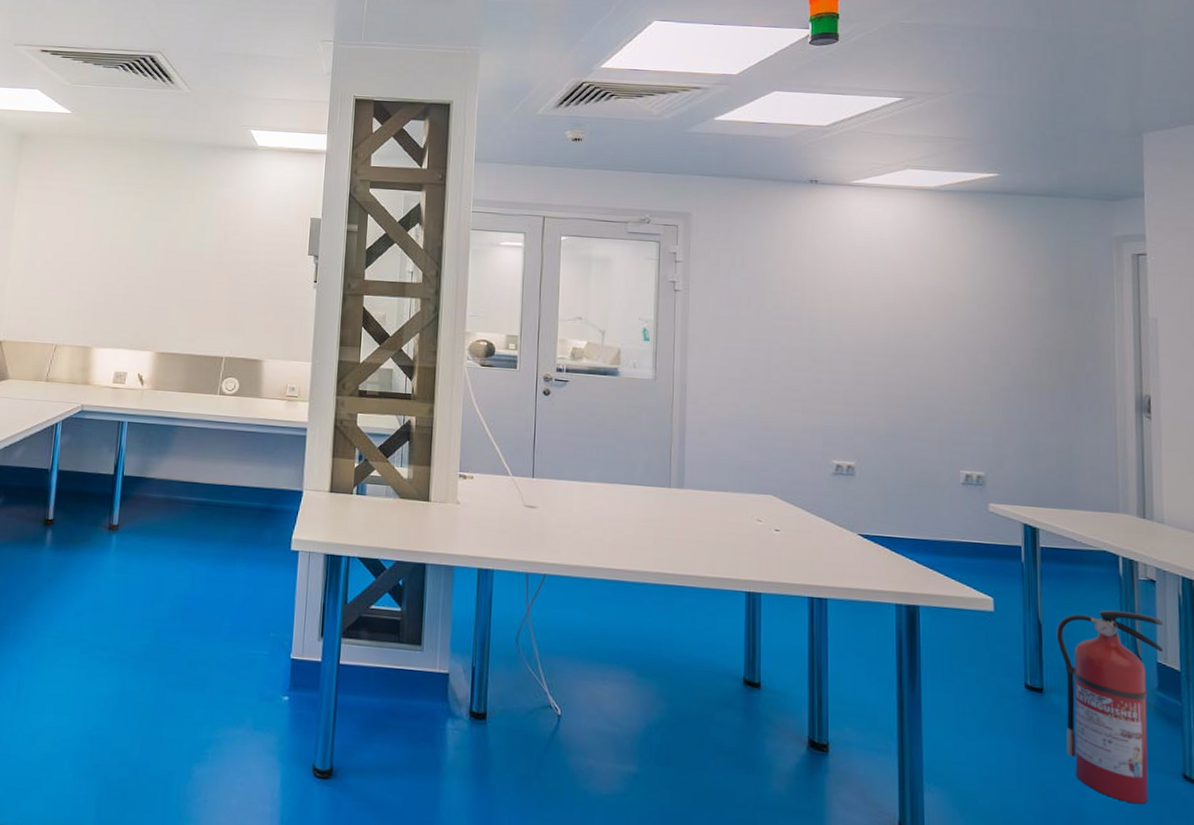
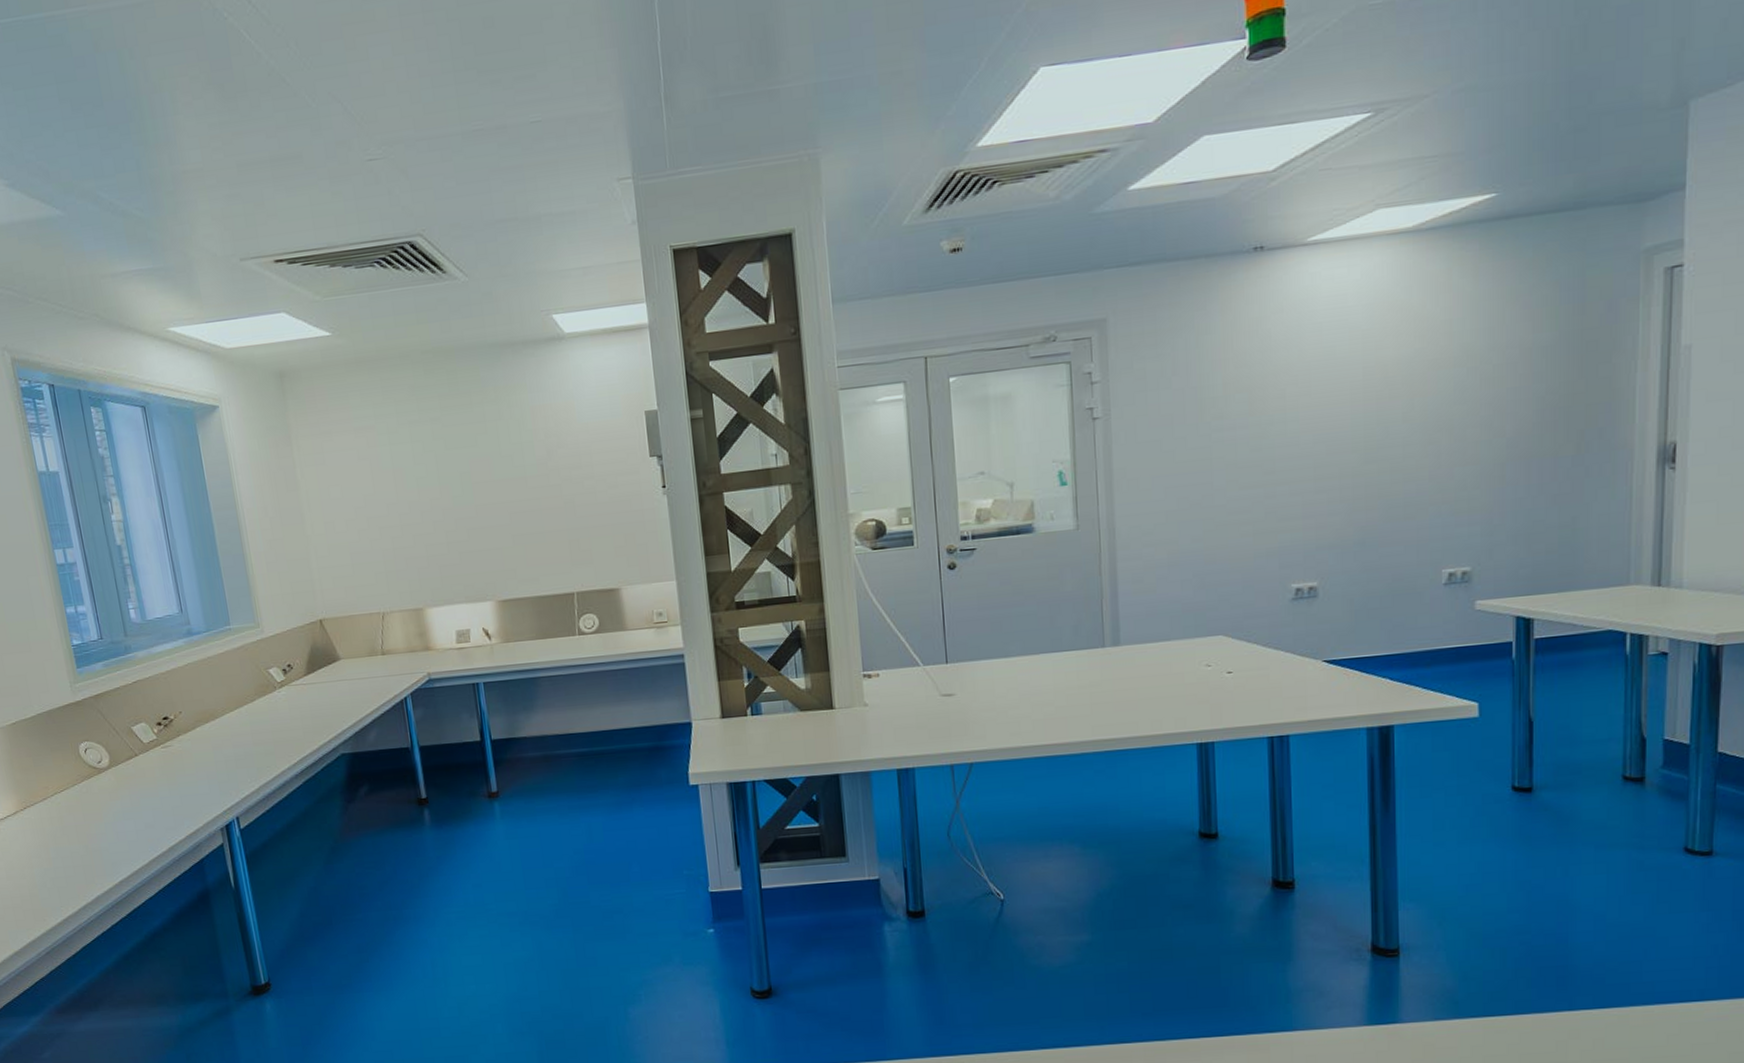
fire extinguisher: present [1056,609,1164,804] -> none [1549,691,1675,885]

